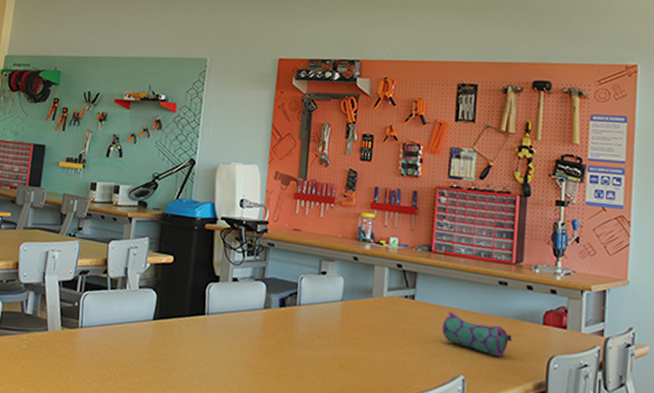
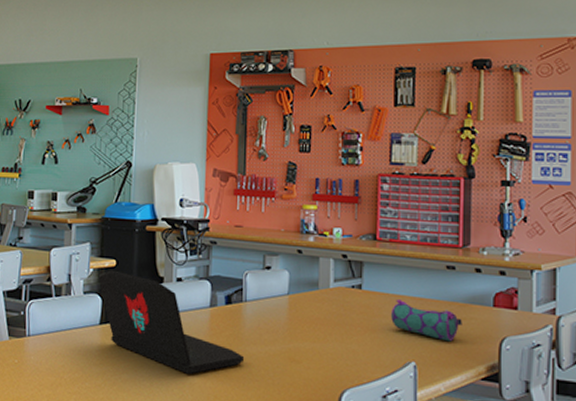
laptop: none [154,266,295,376] -> present [98,270,245,375]

